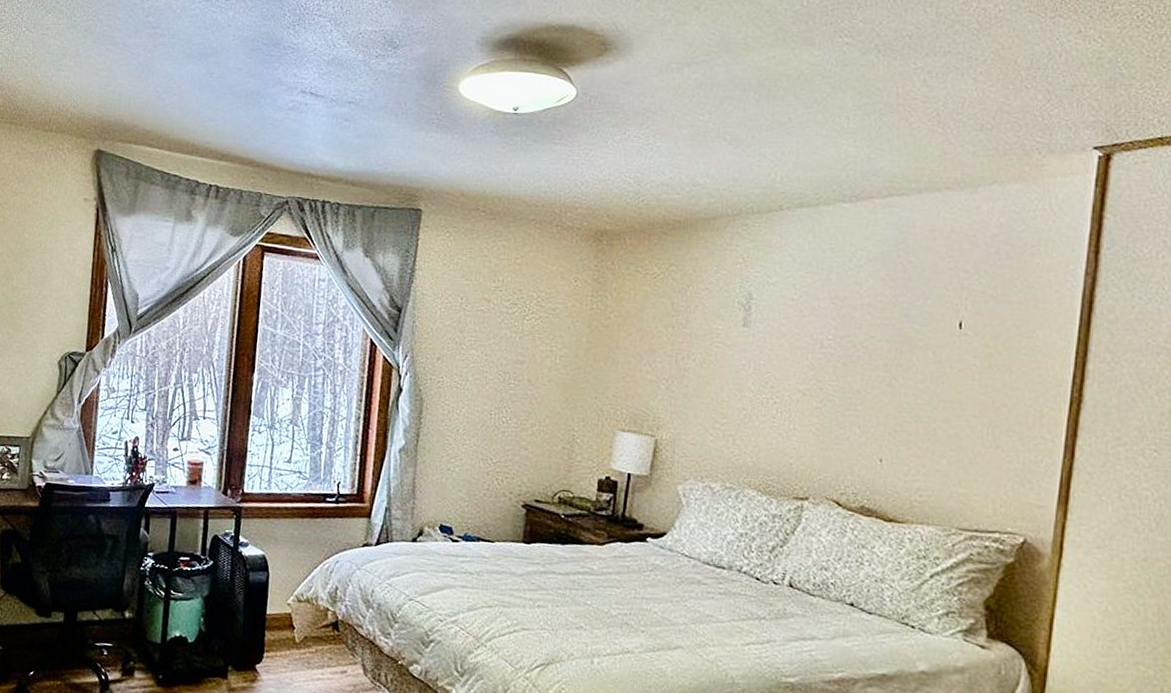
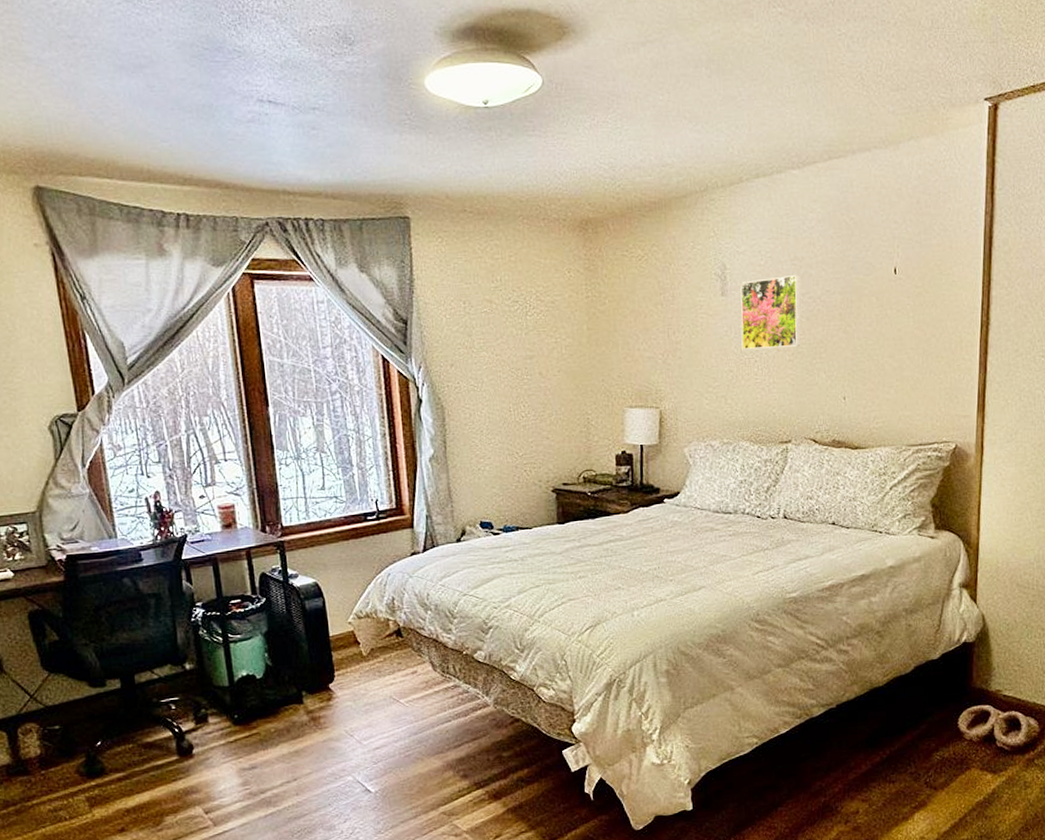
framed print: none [760,314,841,393] -> present [740,274,801,350]

